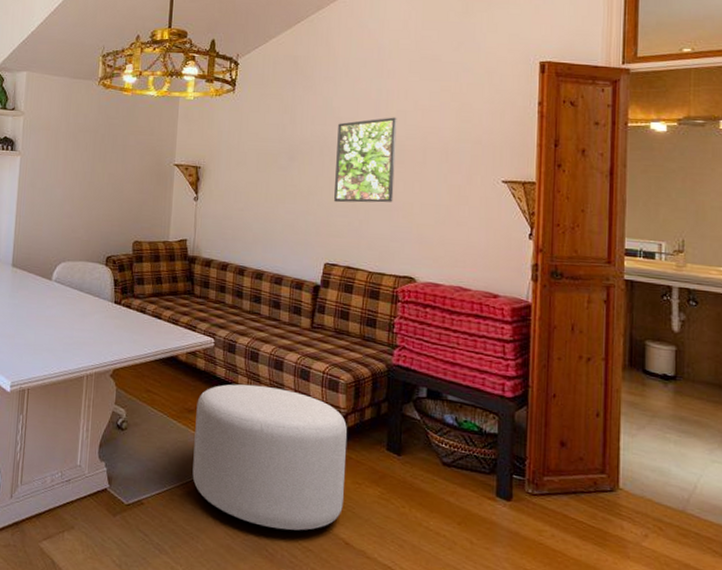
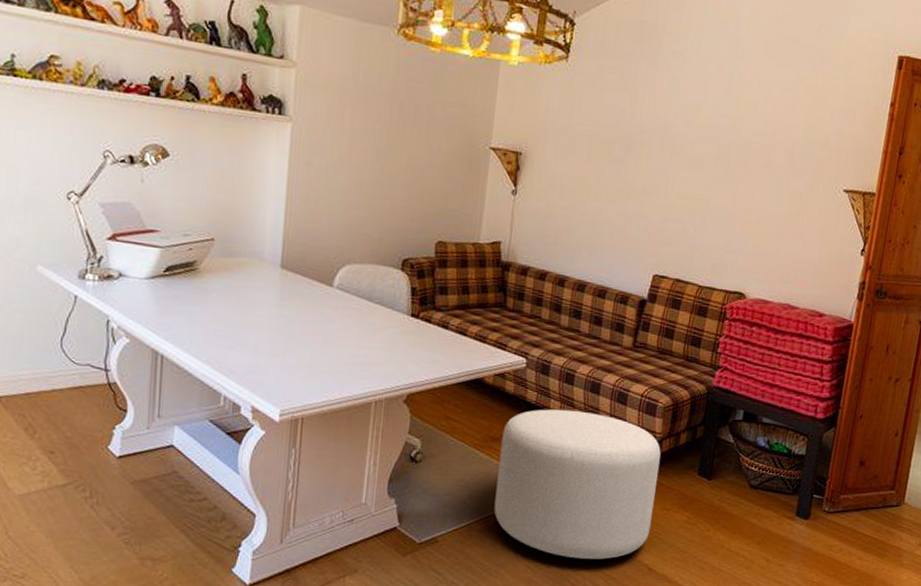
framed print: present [334,117,397,203] -> none [670,107,747,208]

